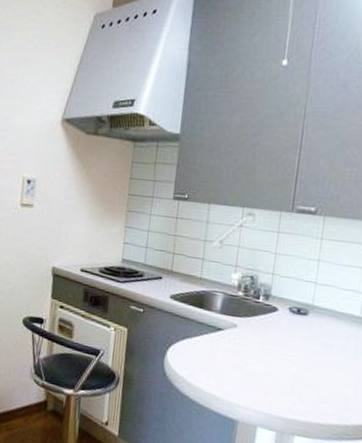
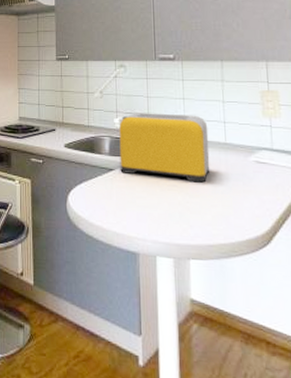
toaster: none [230,269,343,357] -> present [118,113,210,183]

